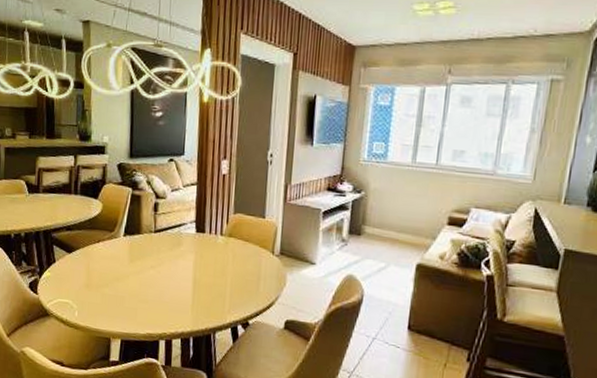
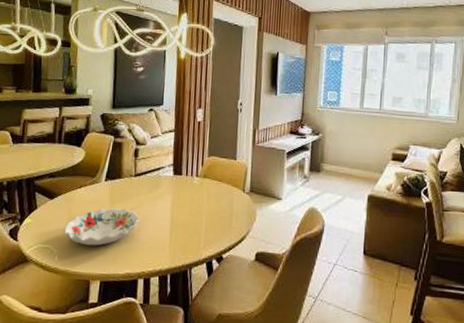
decorative bowl: none [83,264,160,304] -> present [64,207,140,246]

